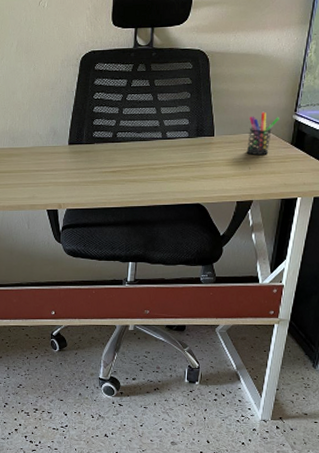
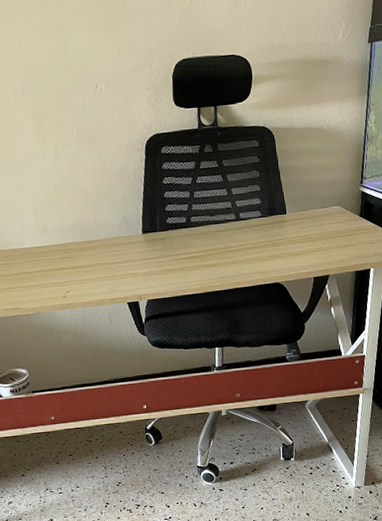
pen holder: present [246,111,279,155] -> none [318,185,347,230]

